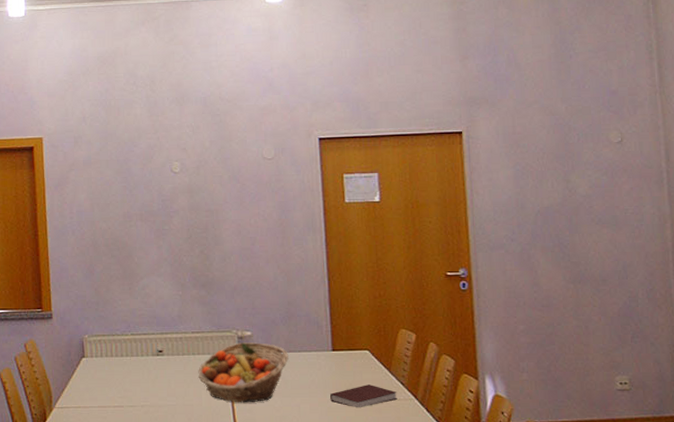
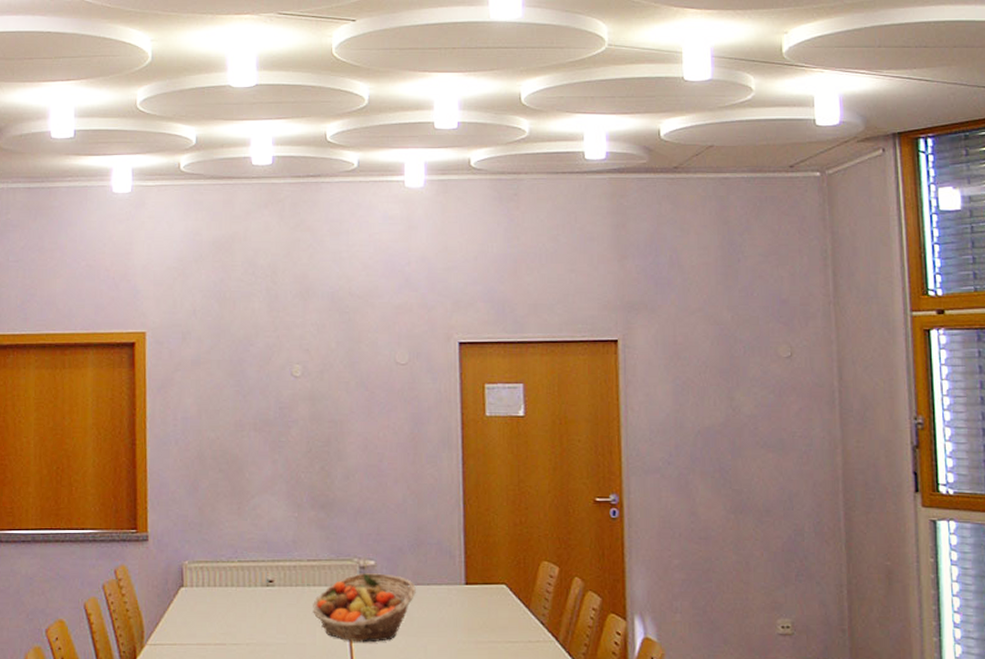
notebook: present [330,385,397,408] -> none [461,624,536,651]

